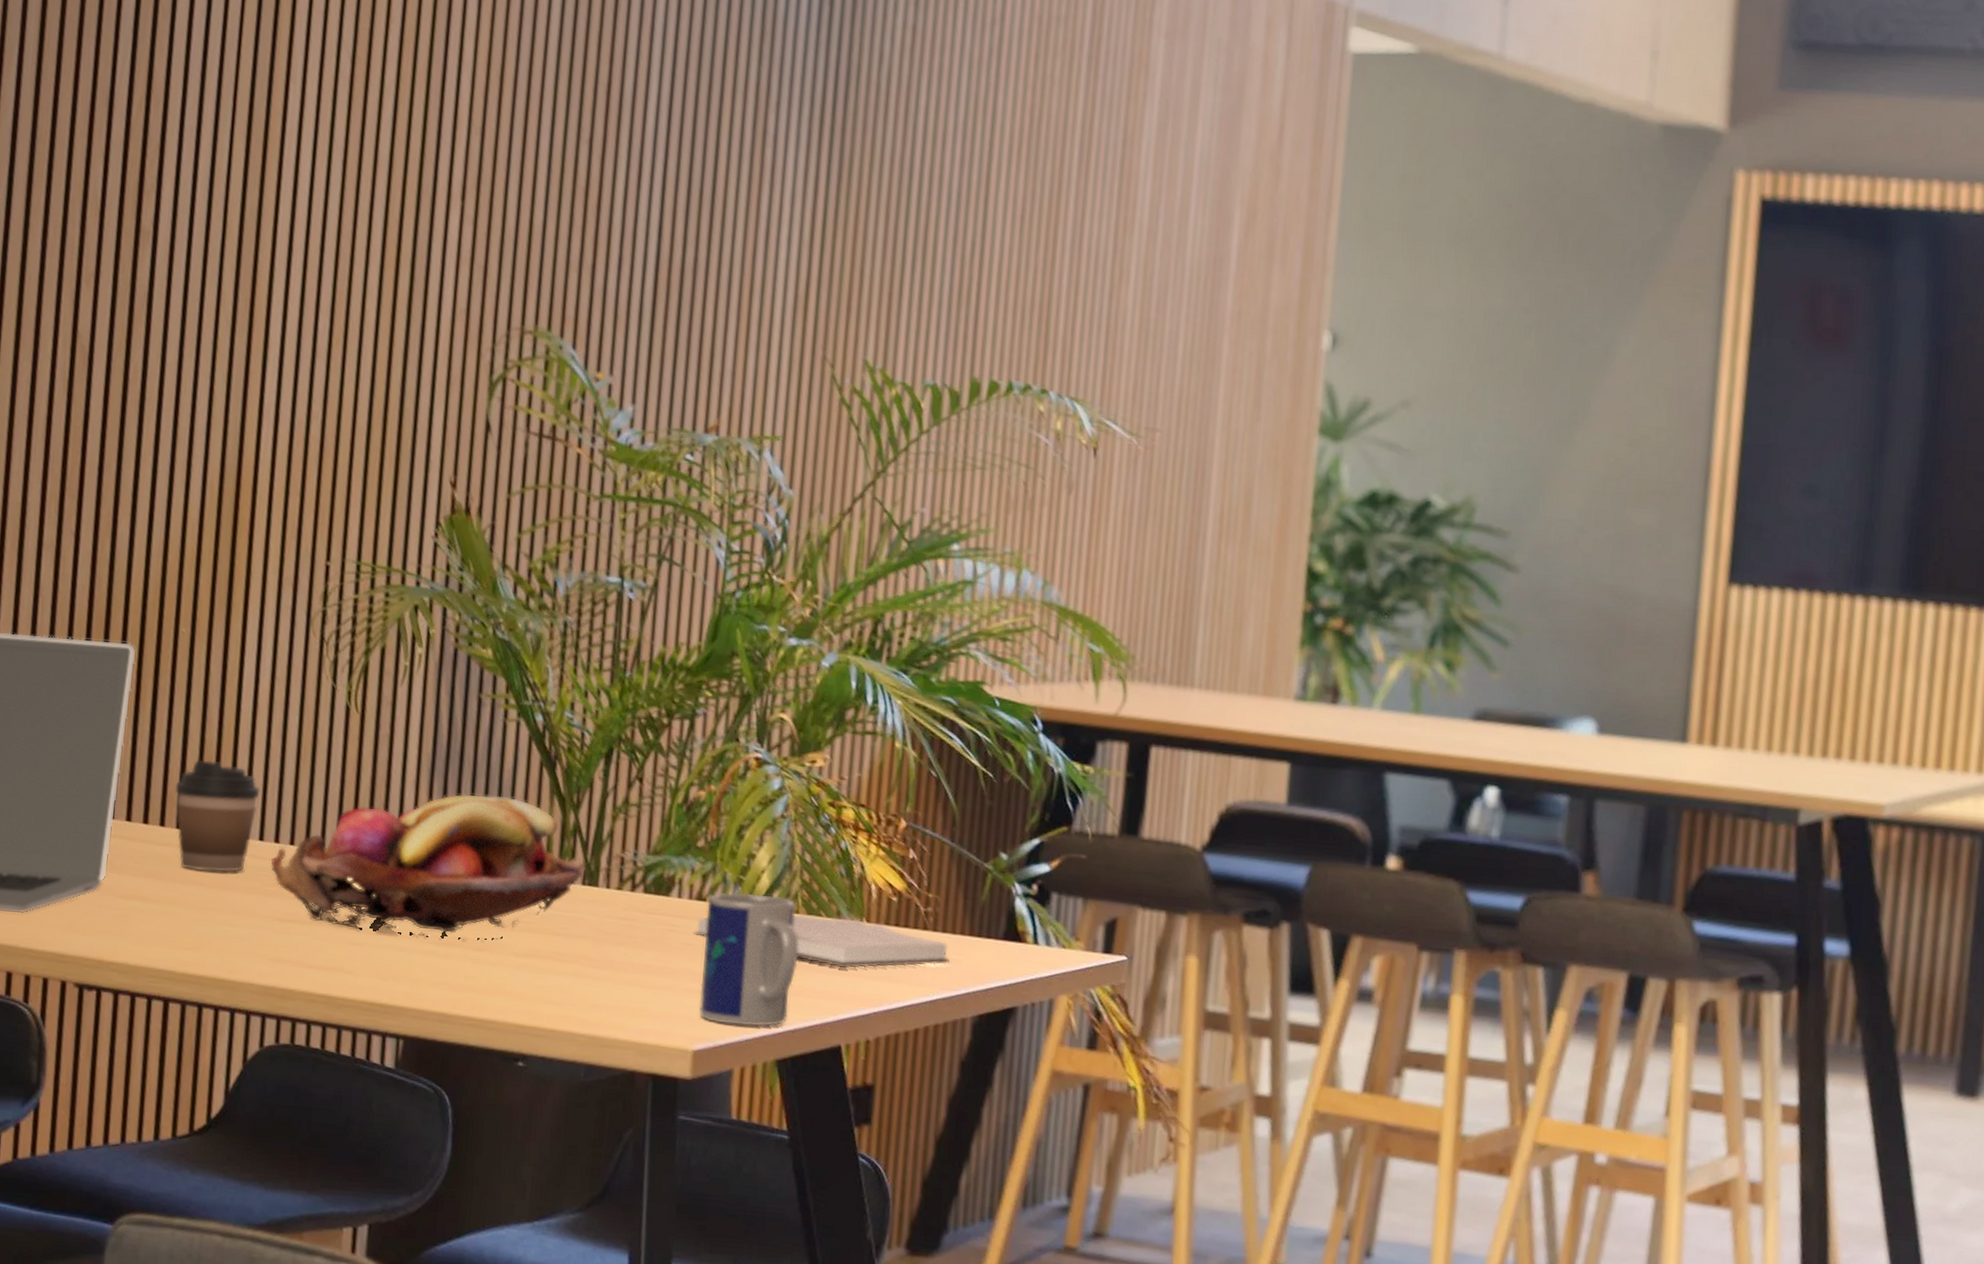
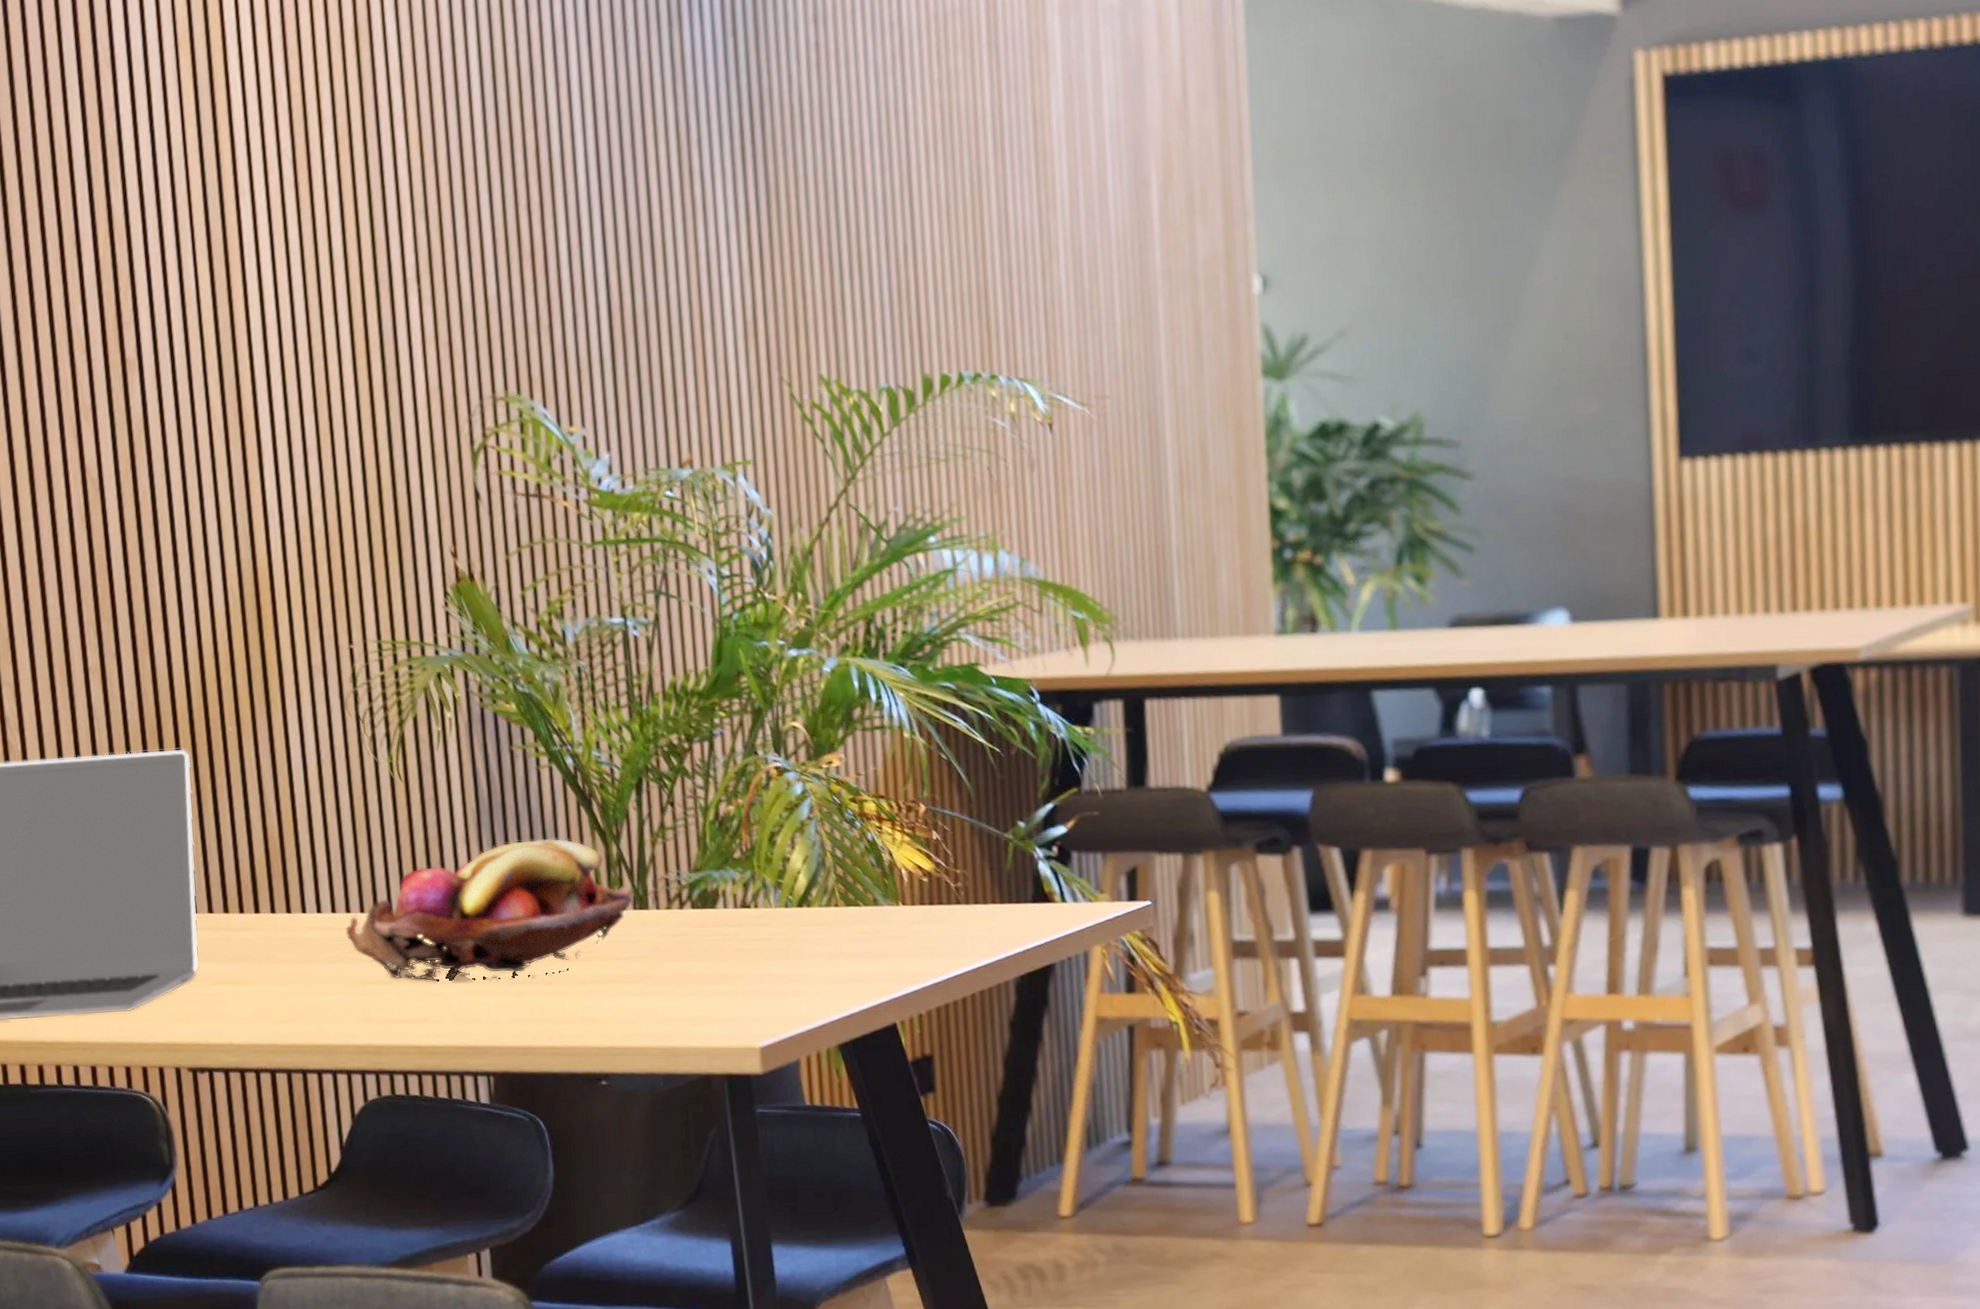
coffee cup: present [175,759,260,873] -> none [247,846,325,949]
hardback book: present [693,914,950,969] -> none [743,903,985,951]
mug: present [699,892,799,1027] -> none [752,893,845,1019]

